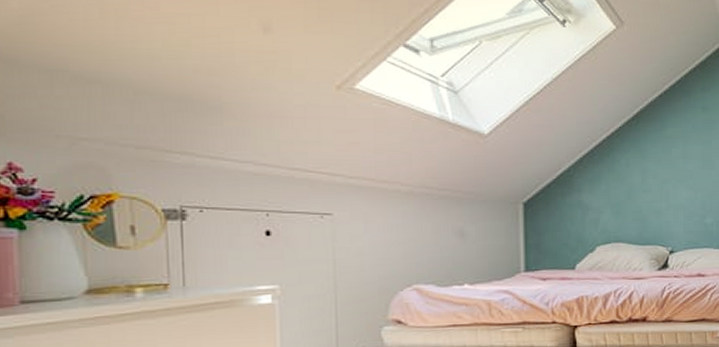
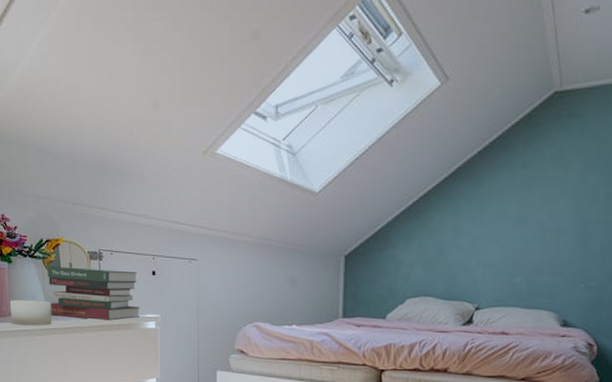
candle: none [20,272,99,317] -> present [9,295,52,326]
books: none [91,231,248,300] -> present [47,266,140,321]

